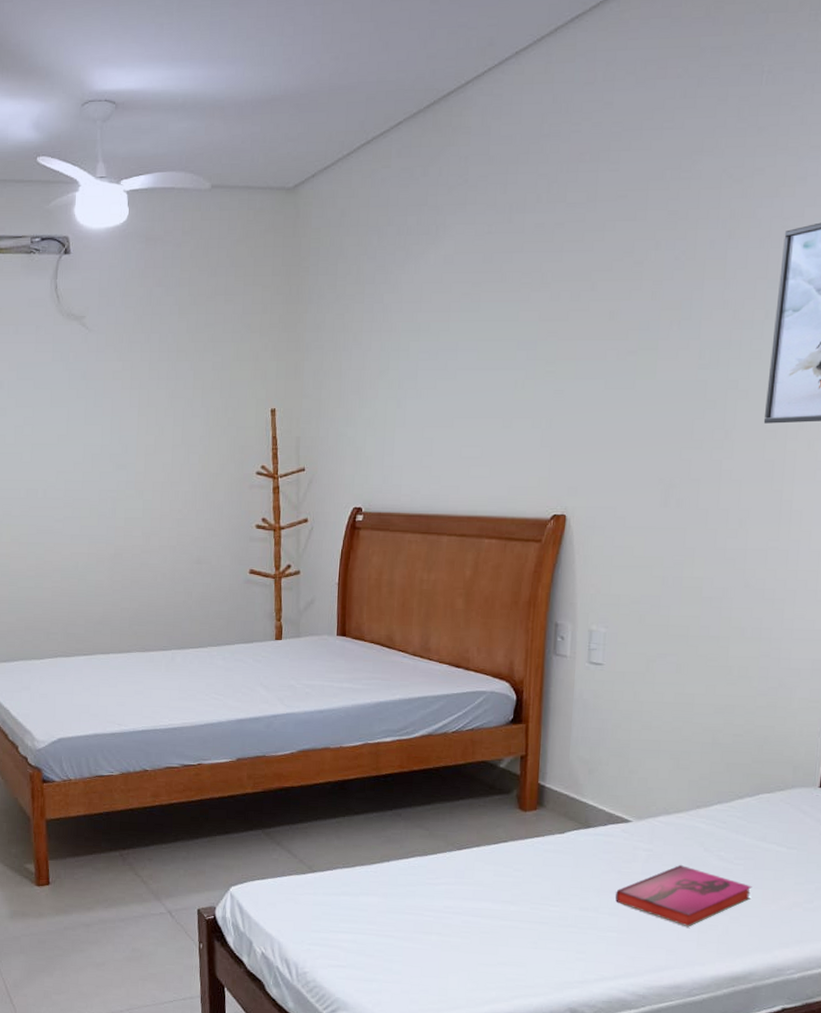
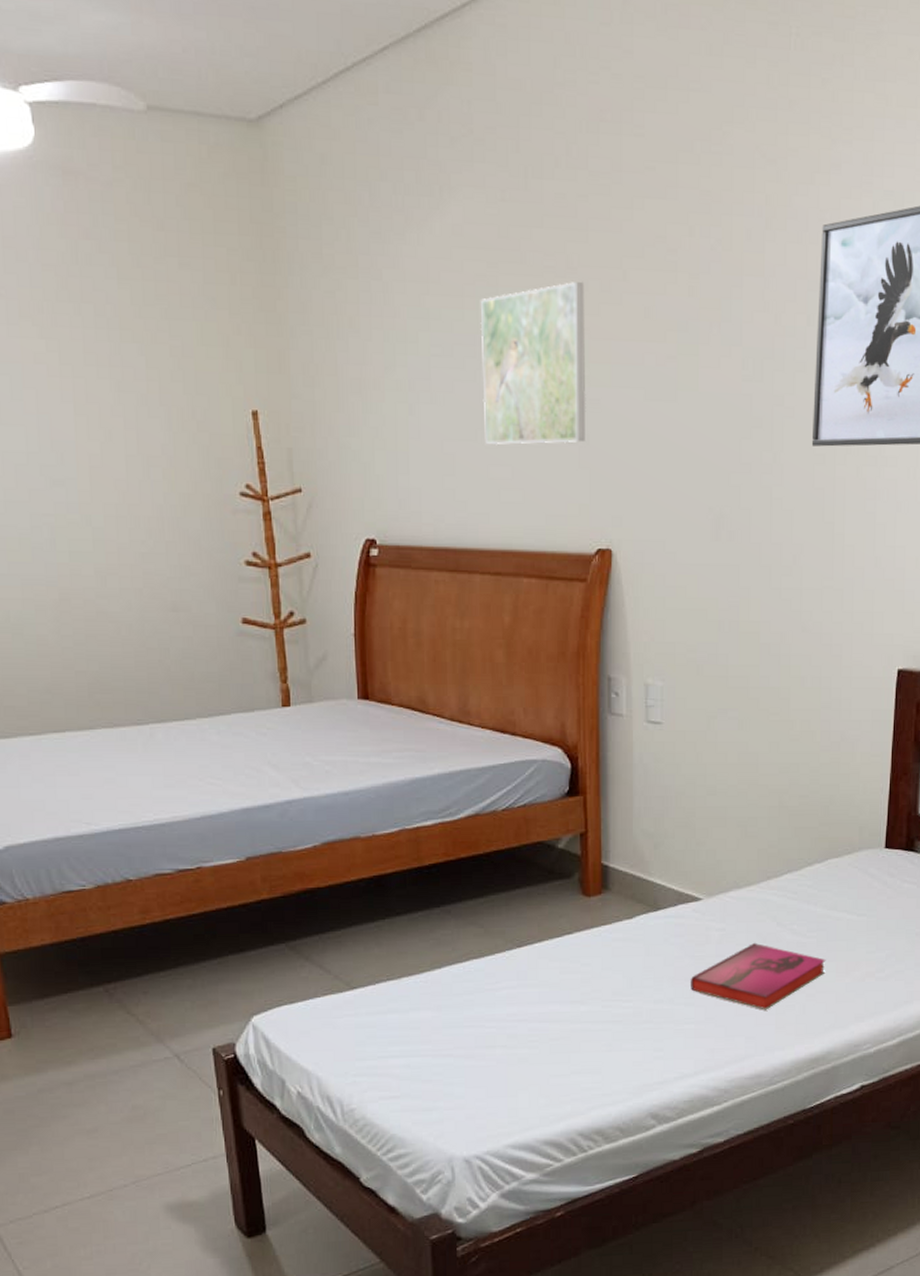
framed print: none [459,293,556,429] -> present [480,281,586,444]

